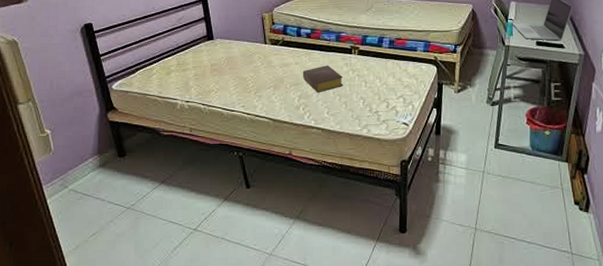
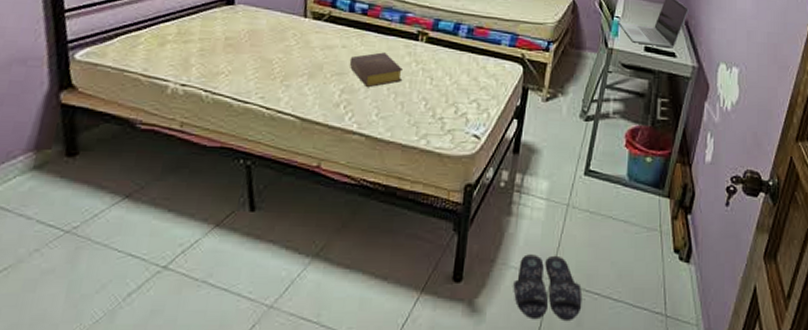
slippers: none [446,210,502,260] -> present [513,254,583,322]

